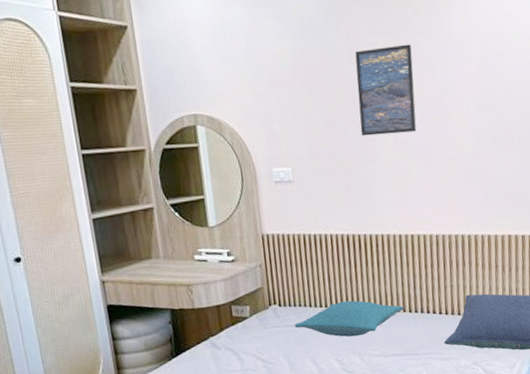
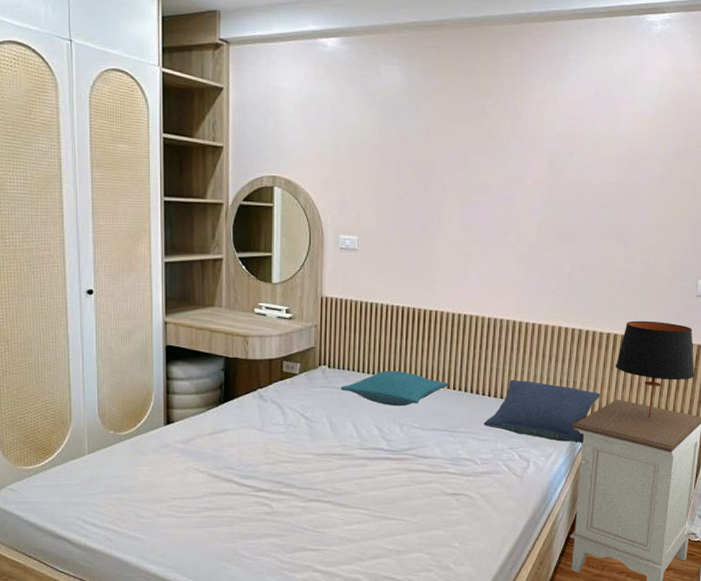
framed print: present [355,44,417,136] -> none [428,133,486,216]

